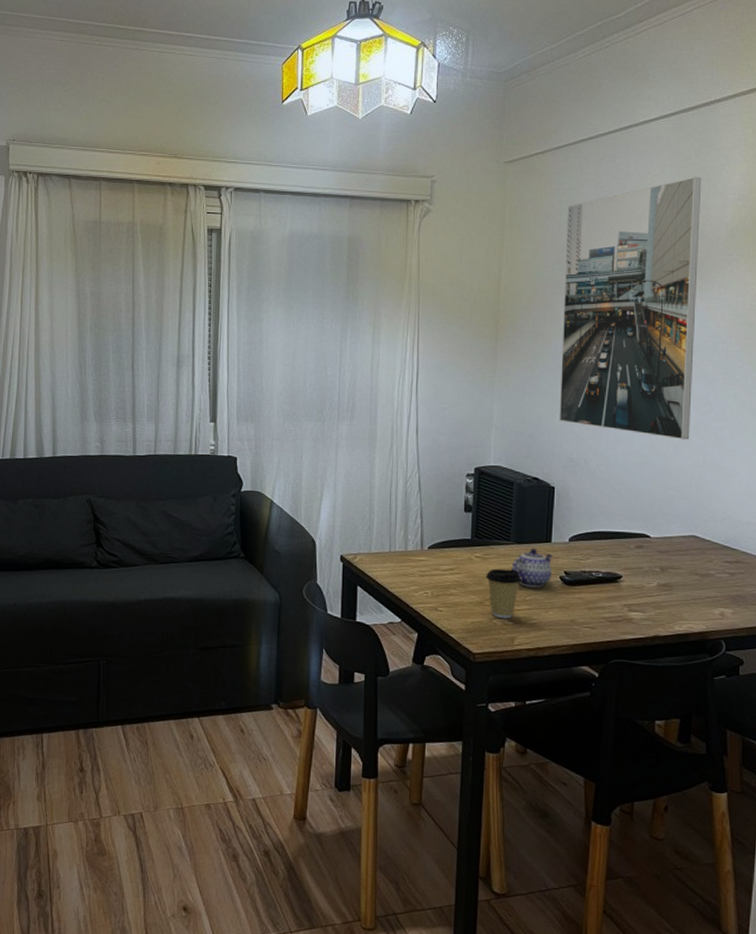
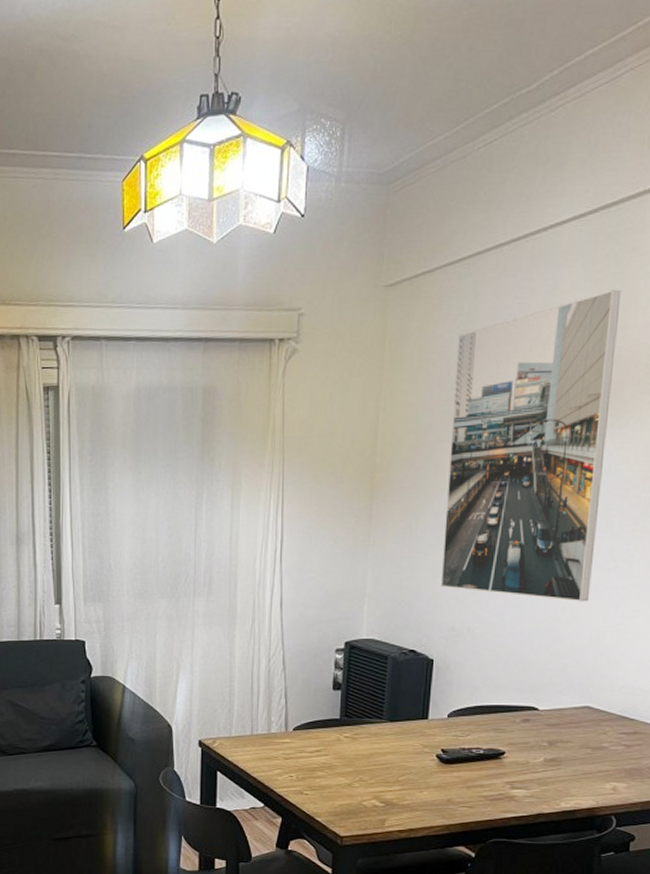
coffee cup: present [486,568,521,619] -> none [356,748,394,801]
teapot: present [511,548,553,588] -> none [383,726,430,767]

